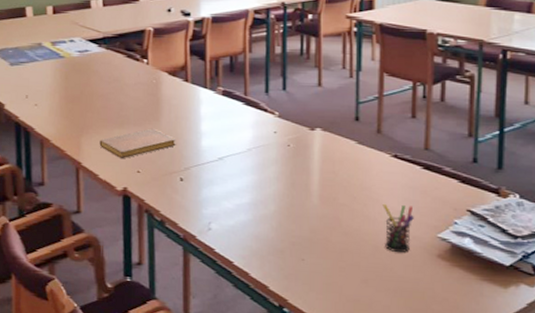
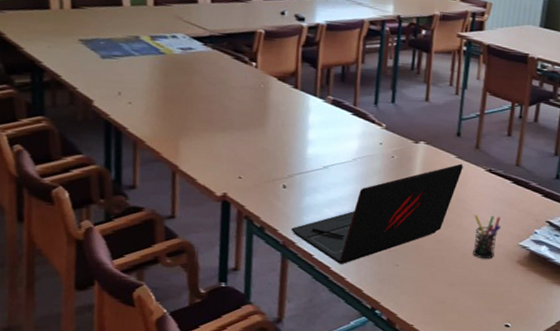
notebook: present [99,128,176,159] -> none [199,134,281,164]
laptop: none [190,149,365,259] -> present [291,163,463,264]

